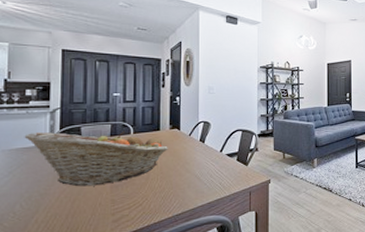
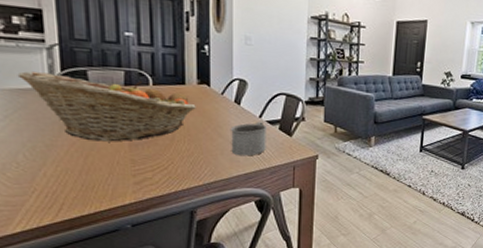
mug: none [196,155,227,187] -> present [230,121,268,156]

